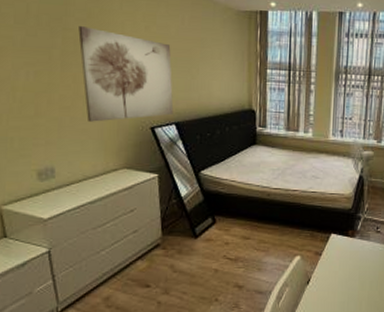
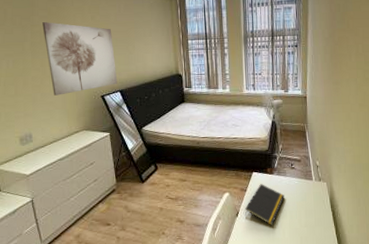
notepad: none [318,248,365,297] -> present [245,184,284,226]

